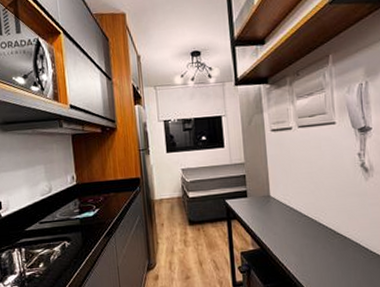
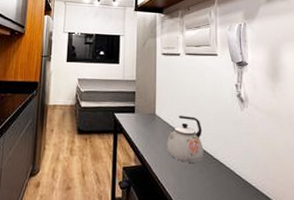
kettle: none [284,193,326,241] -> present [167,115,204,163]

